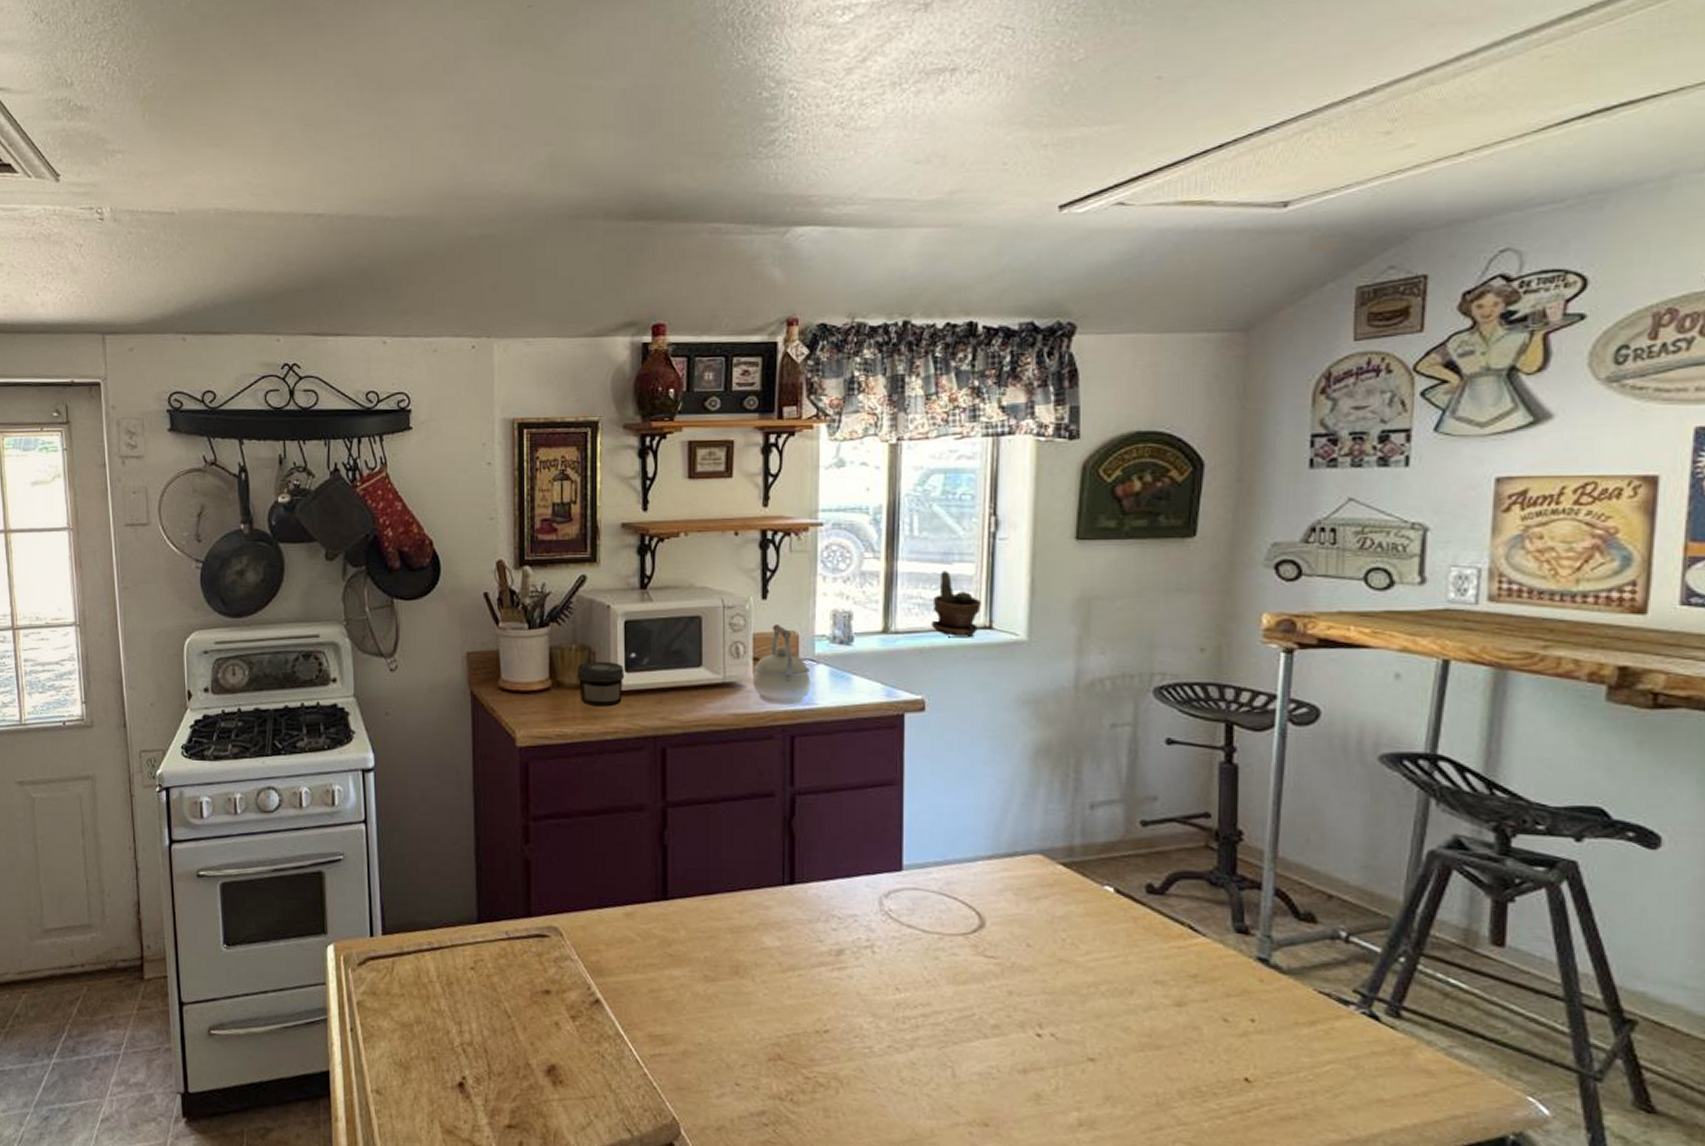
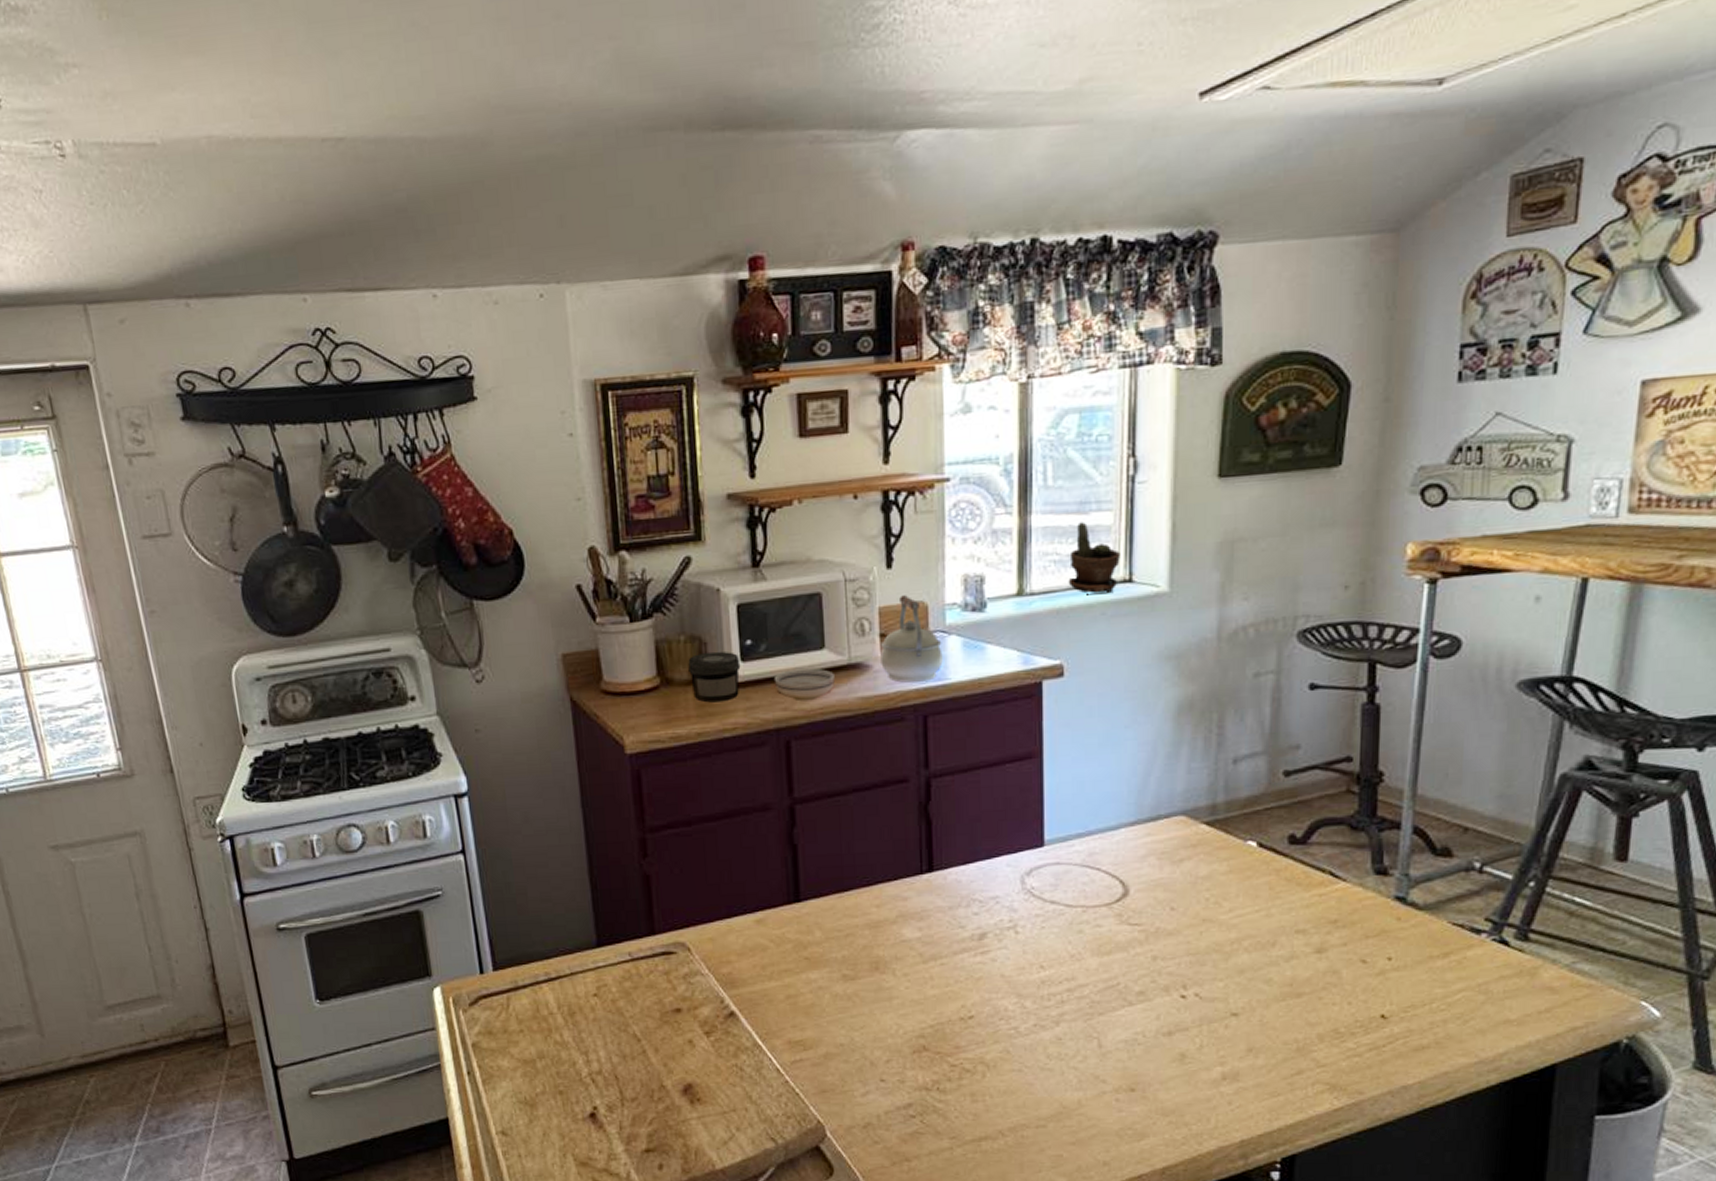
bowl: none [654,683,710,713] -> present [773,668,835,702]

